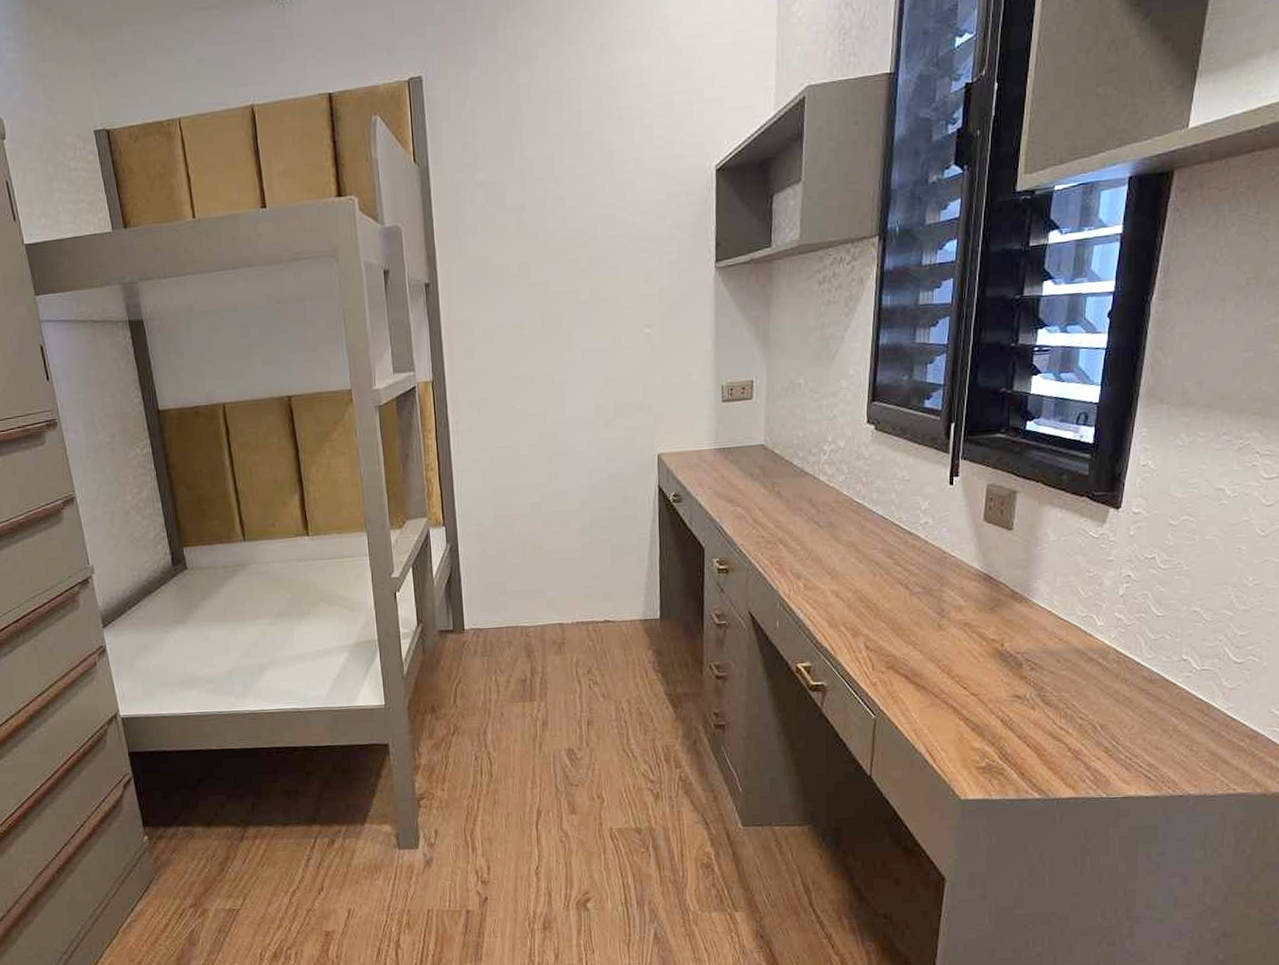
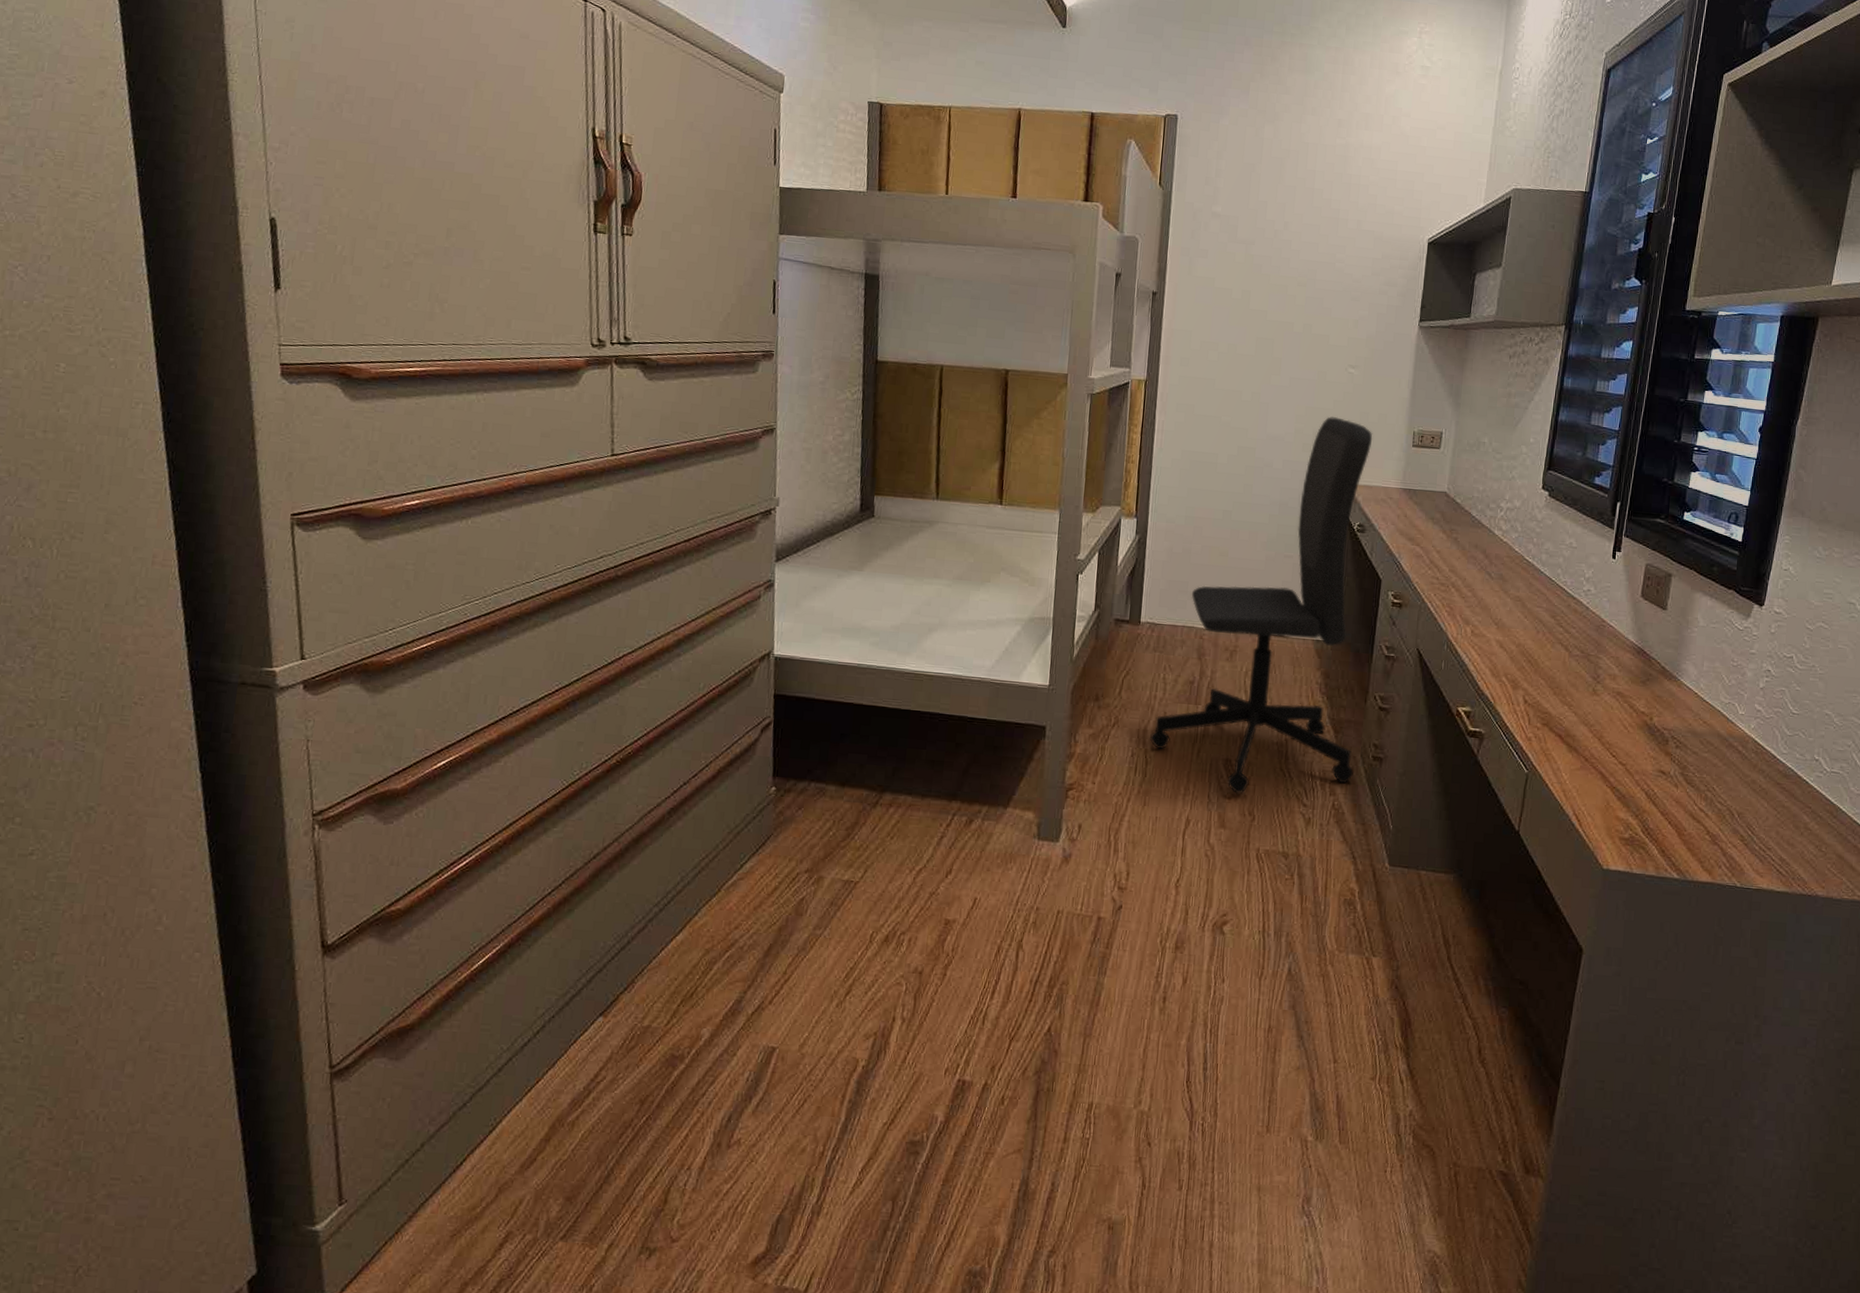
office chair: none [490,384,697,781] -> present [1149,416,1373,794]

